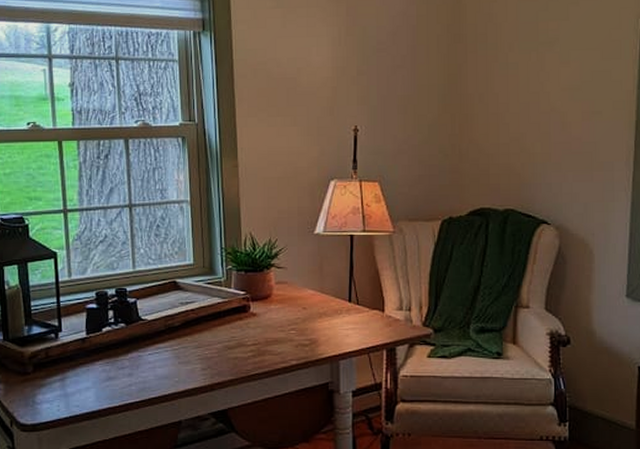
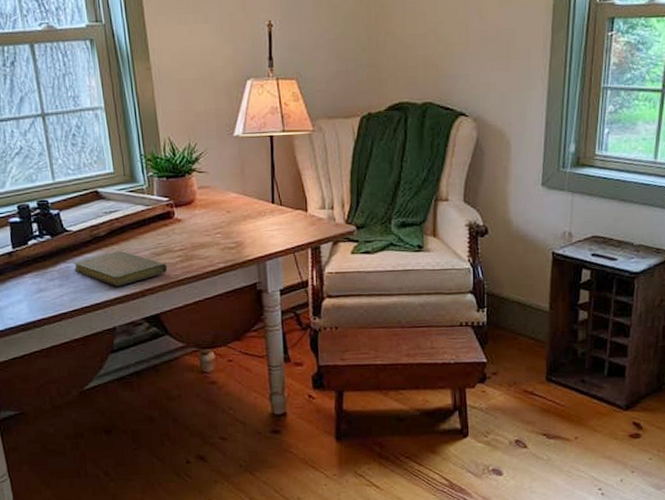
notebook: none [145,342,239,379] -> present [73,250,168,287]

